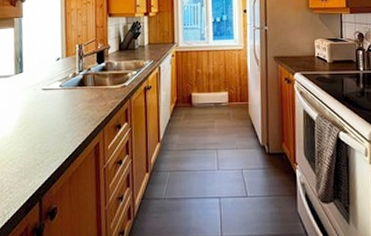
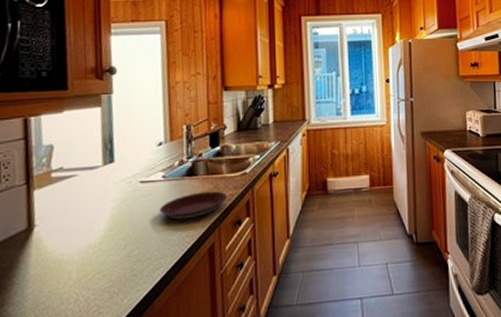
plate: none [57,99,110,123] -> present [159,191,227,221]

